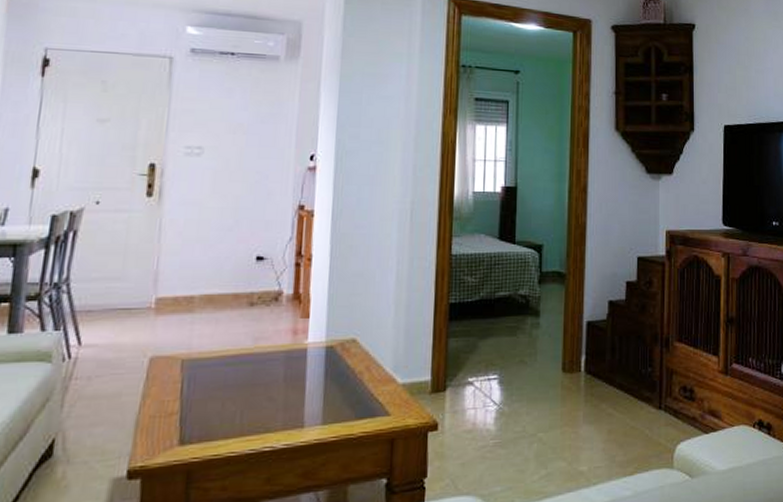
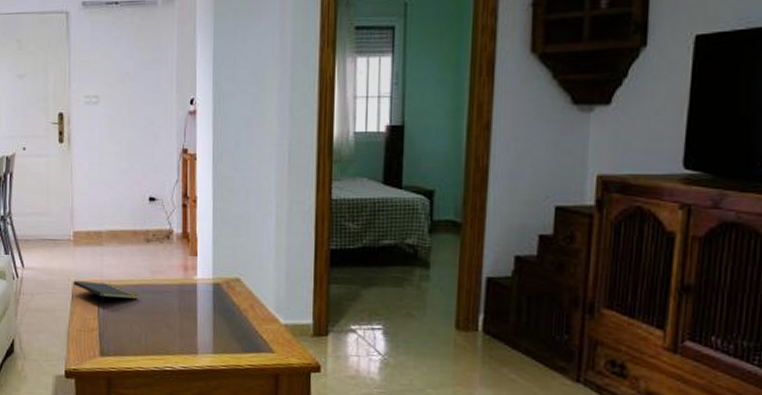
notepad: none [149,356,235,383] -> present [73,281,138,305]

